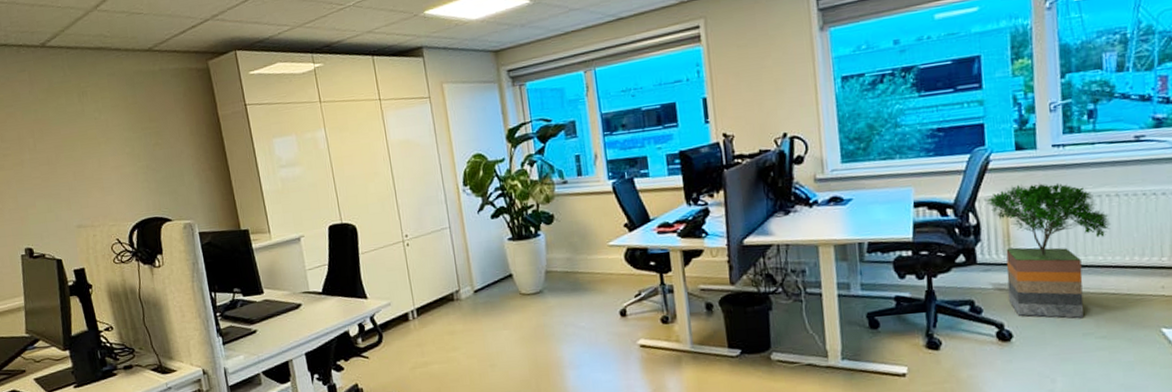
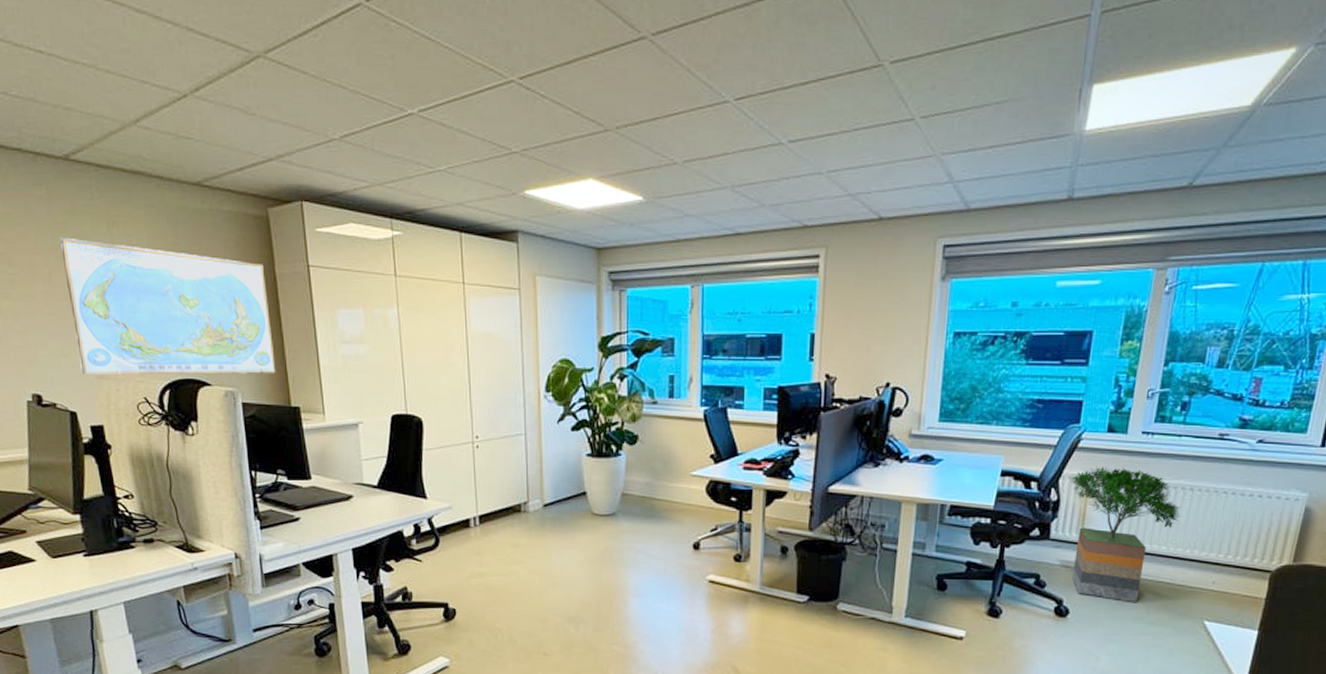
world map: none [41,109,226,225] -> present [60,237,276,375]

